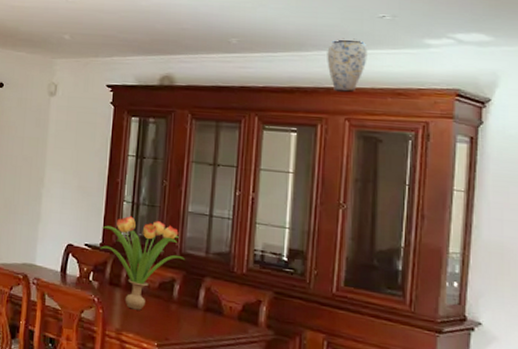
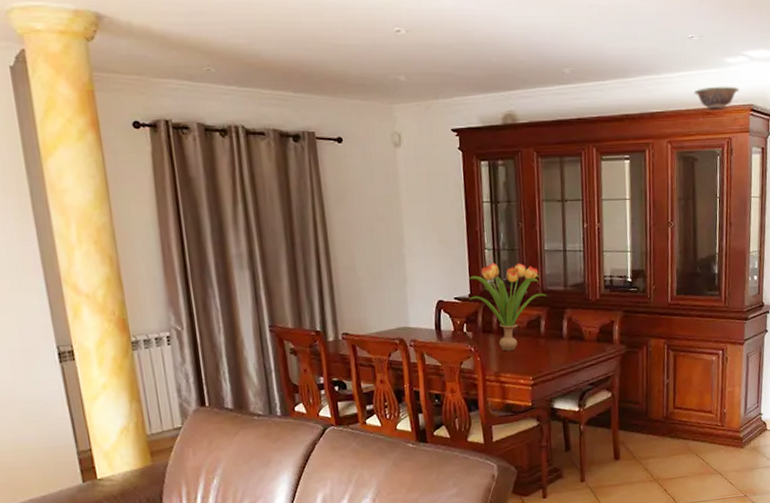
decorative urn: present [327,38,367,93] -> none [648,61,682,117]
decorative bowl: none [382,67,443,92] -> present [694,86,740,110]

